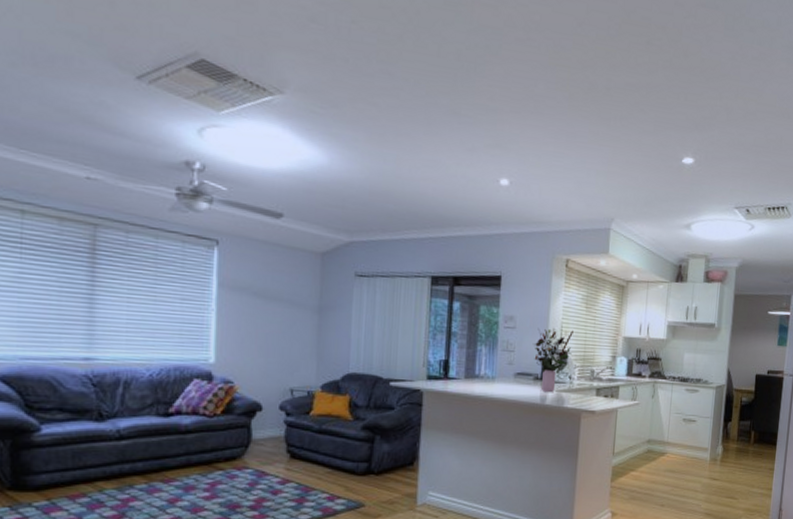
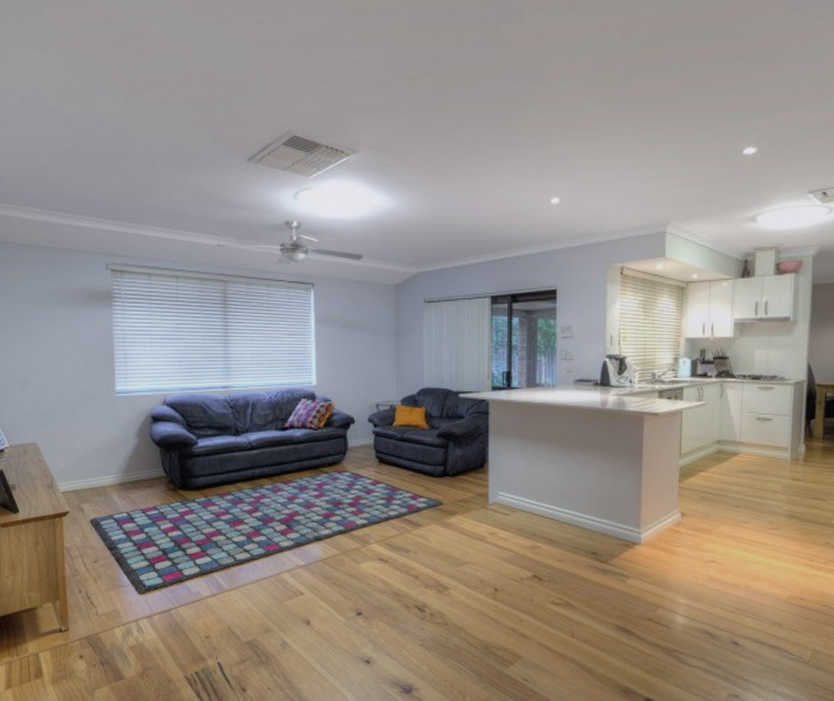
bouquet: present [532,327,573,392] -> none [590,335,632,396]

